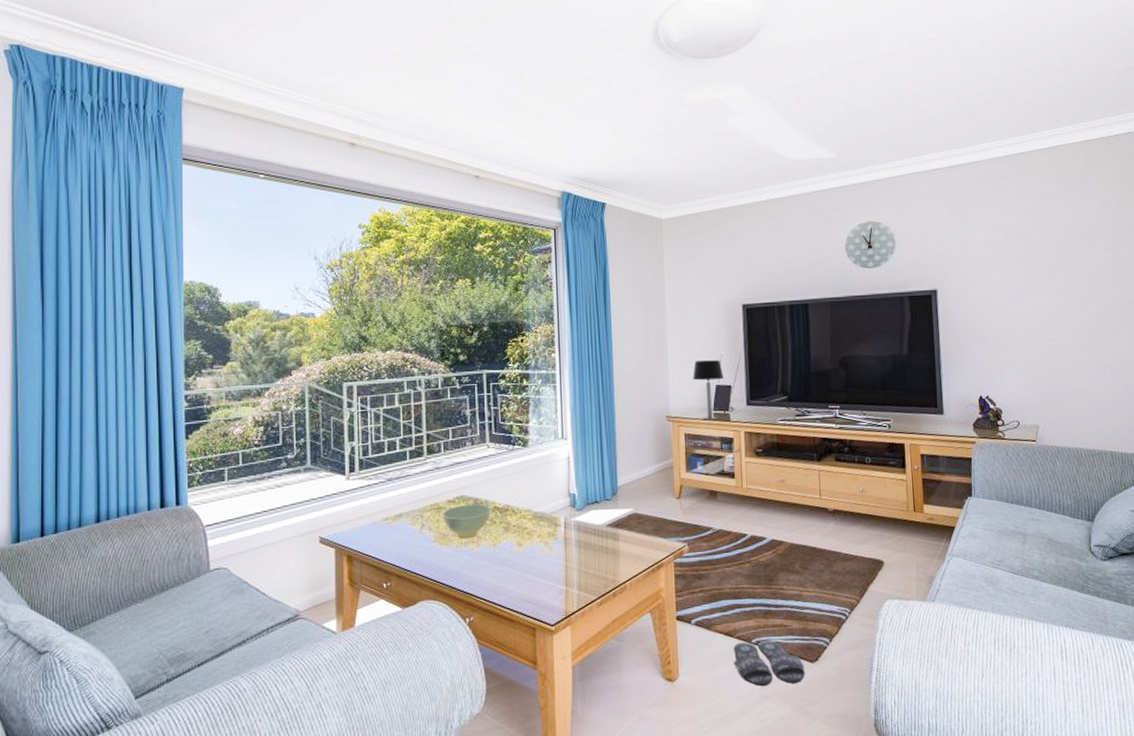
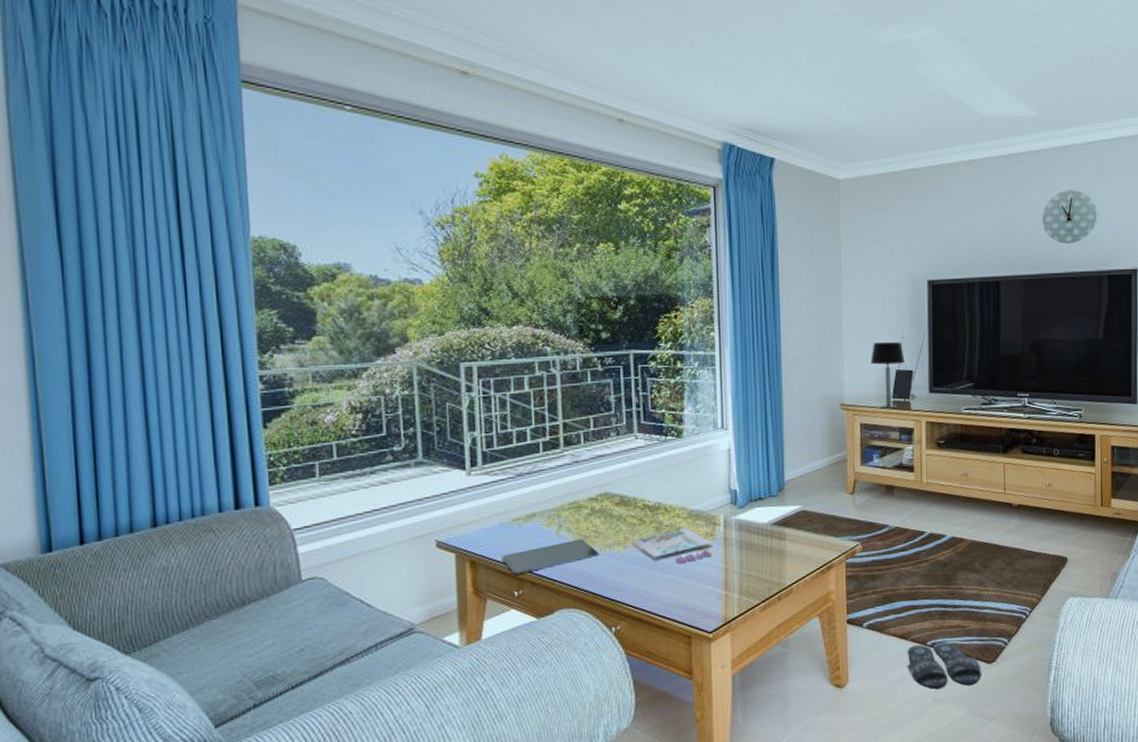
tablet: none [373,537,456,568] -> present [501,538,599,574]
bowl: present [441,504,492,539] -> none [582,501,641,541]
magazine: none [483,528,554,561] -> present [630,528,712,564]

